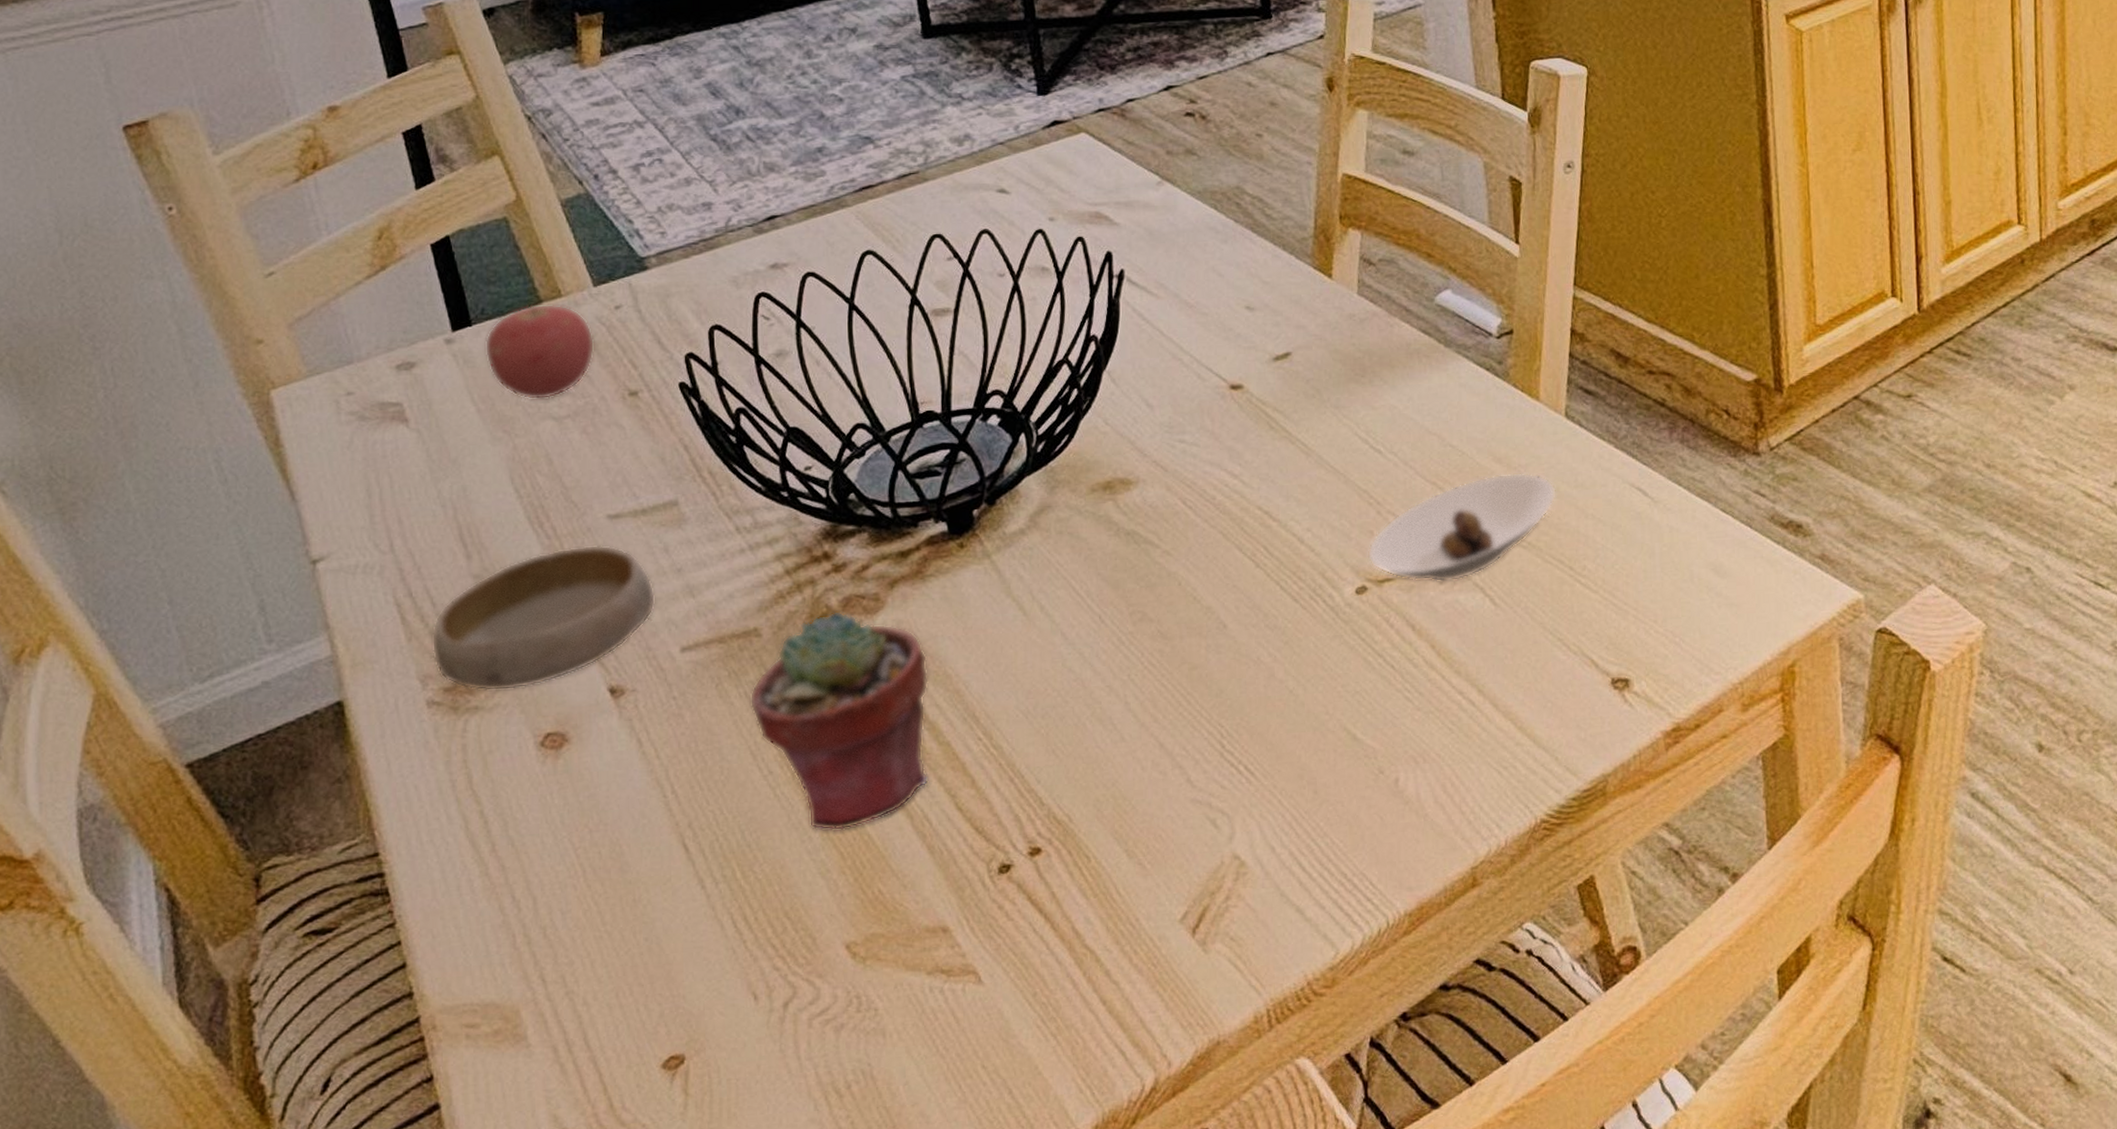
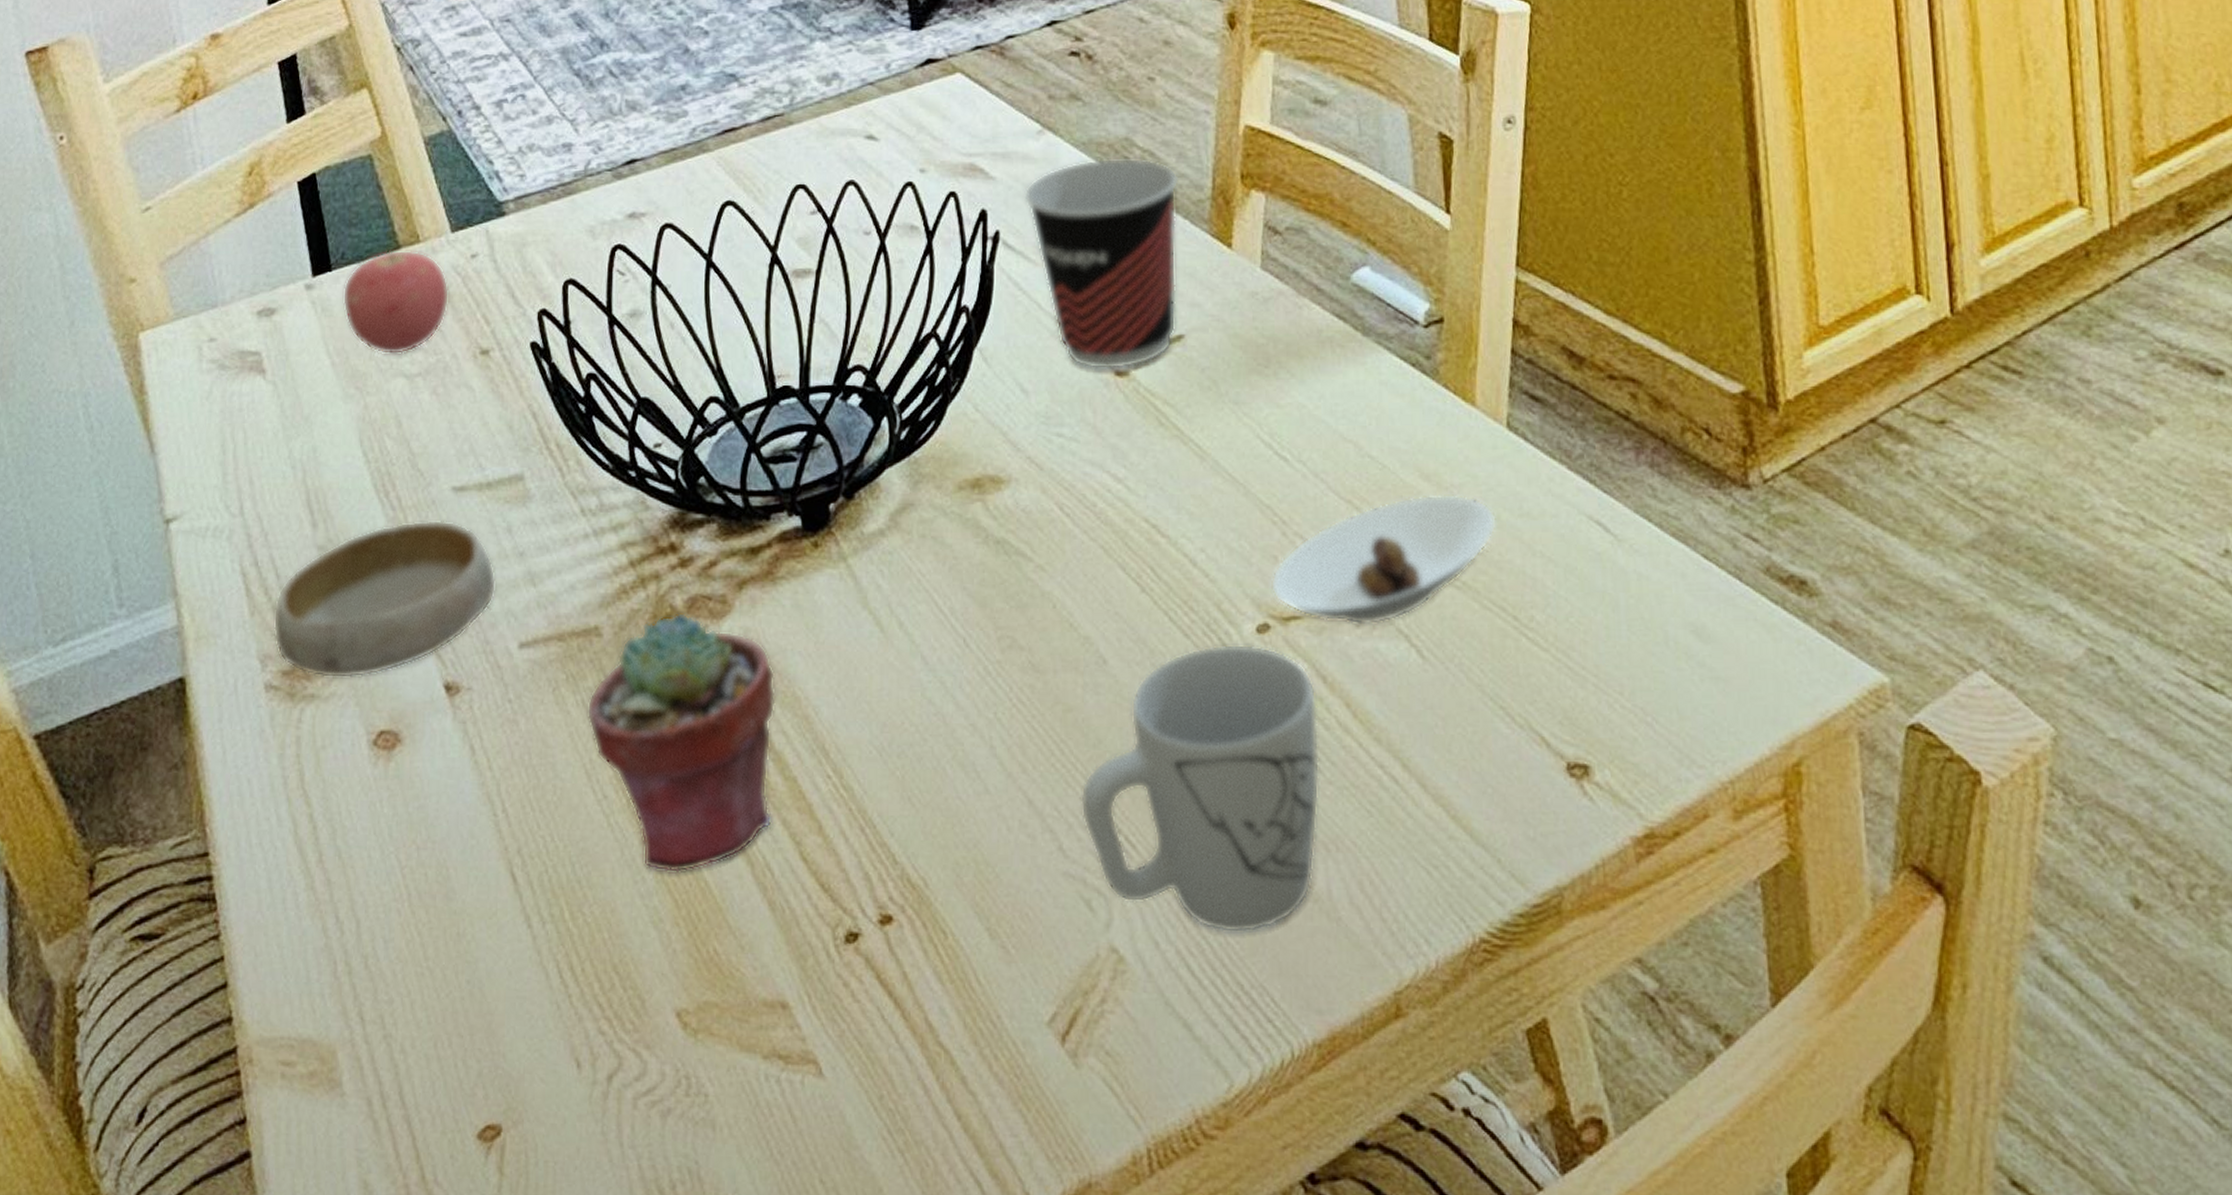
cup: none [1146,203,1285,385] -> present [1024,157,1179,370]
mug: none [1206,603,1410,835] -> present [1081,643,1320,934]

